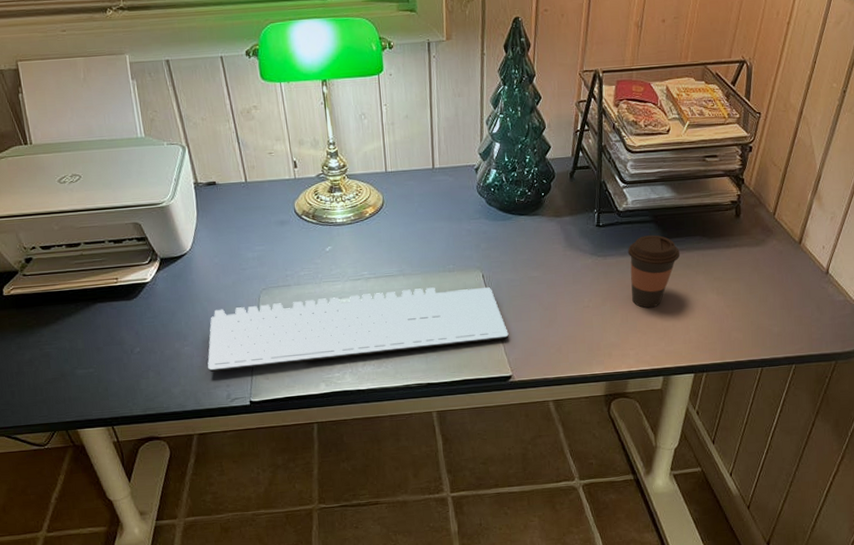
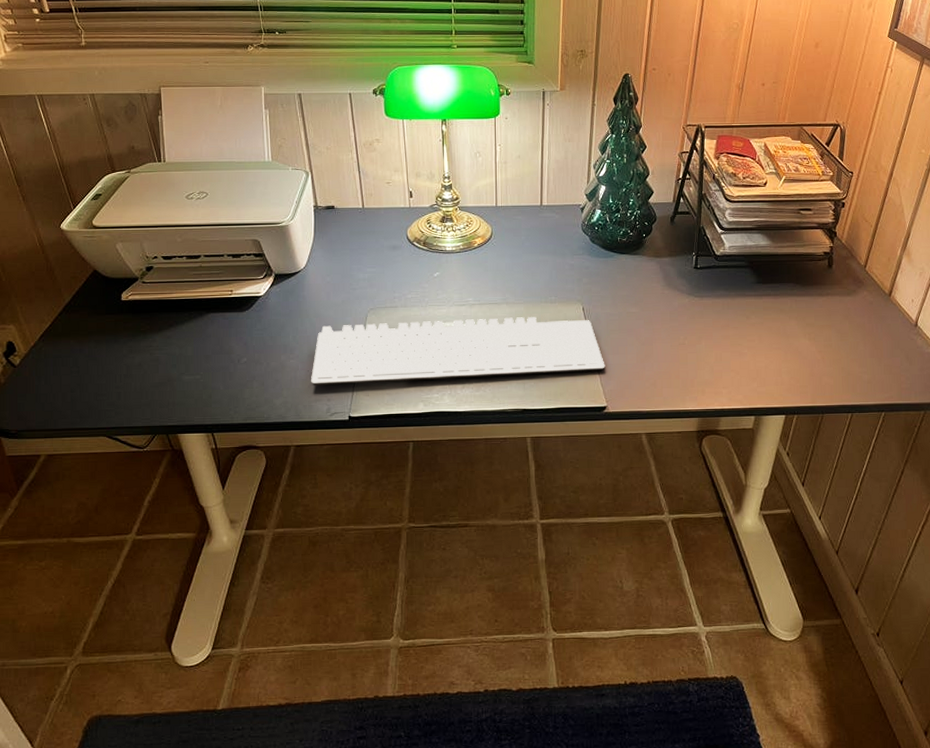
coffee cup: present [627,235,681,308] -> none [723,279,774,349]

